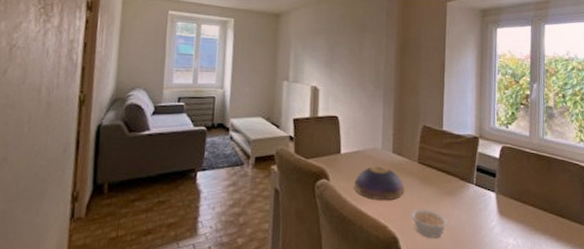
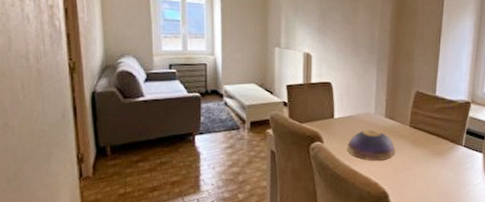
legume: present [411,209,448,238] -> none [400,168,436,193]

